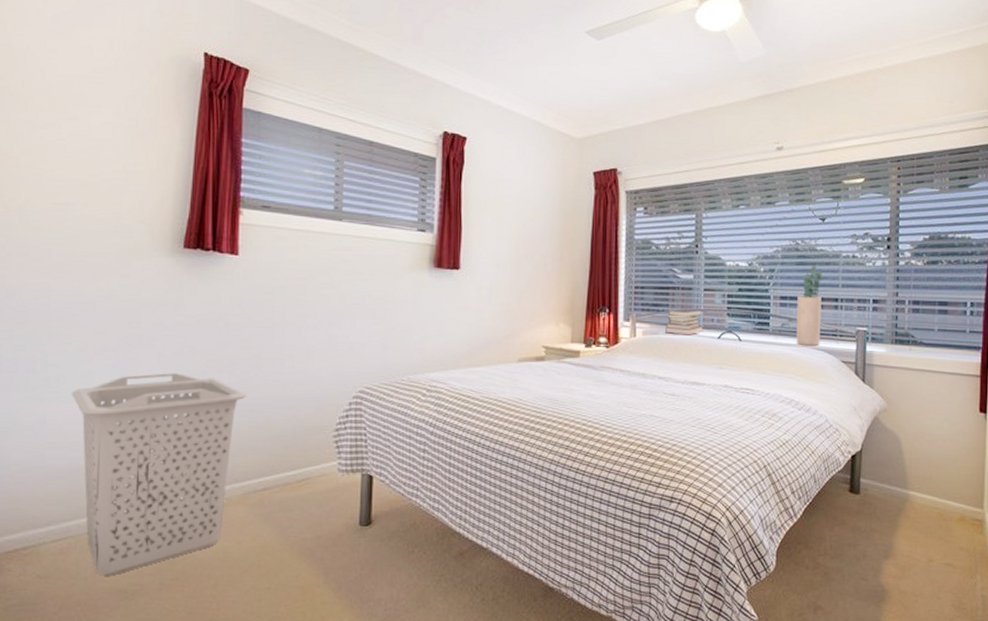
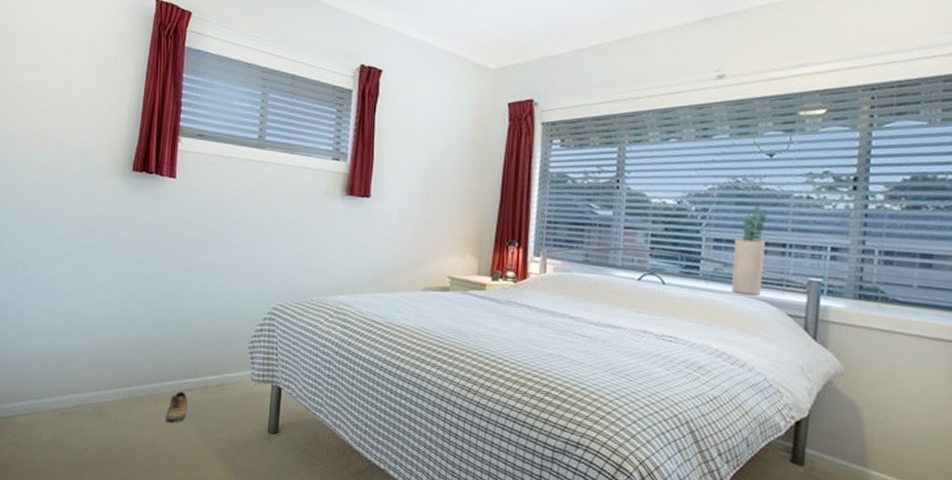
laundry basket: present [72,373,247,576] -> none [42,279,177,450]
shoe: none [239,492,265,530] -> present [166,392,188,424]
books: present [665,308,705,335] -> none [579,246,623,275]

